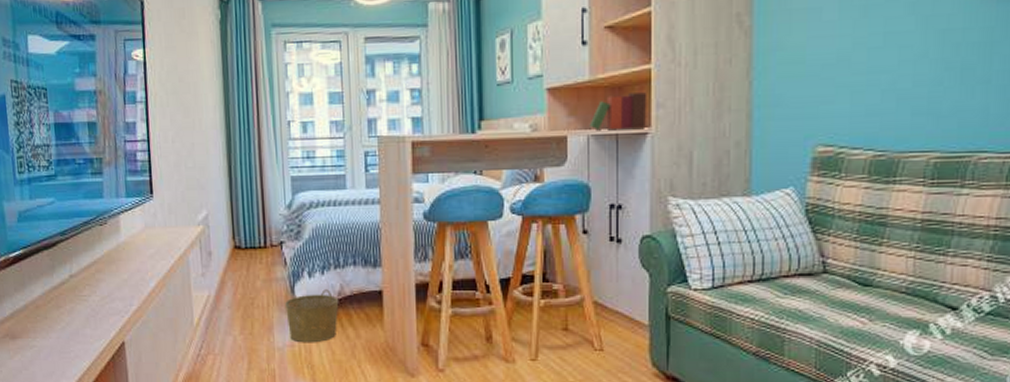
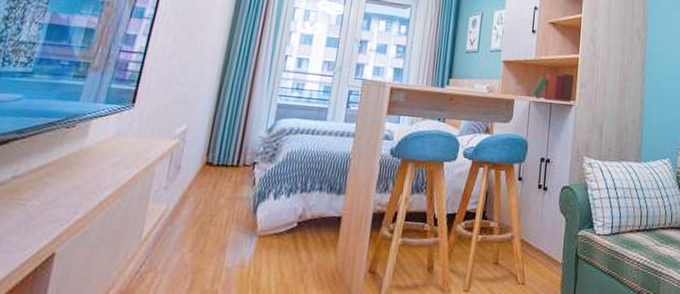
basket: present [285,289,339,343] -> none [241,212,299,265]

